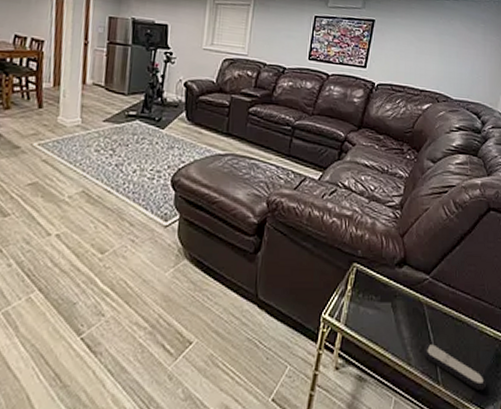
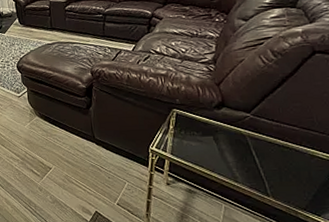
remote control: present [423,343,487,391] -> none [249,165,322,202]

